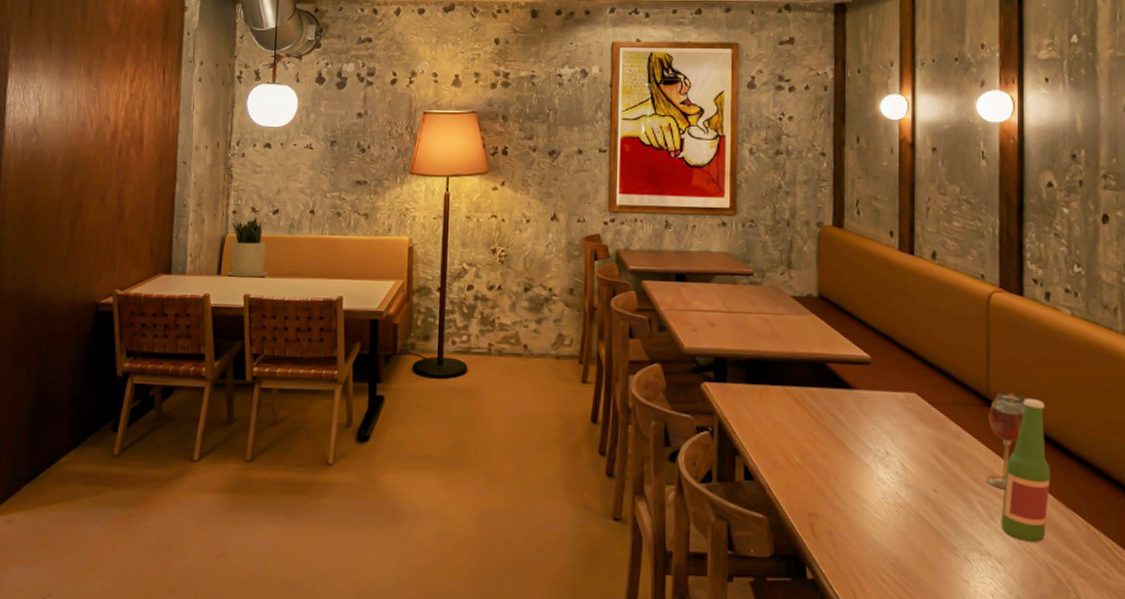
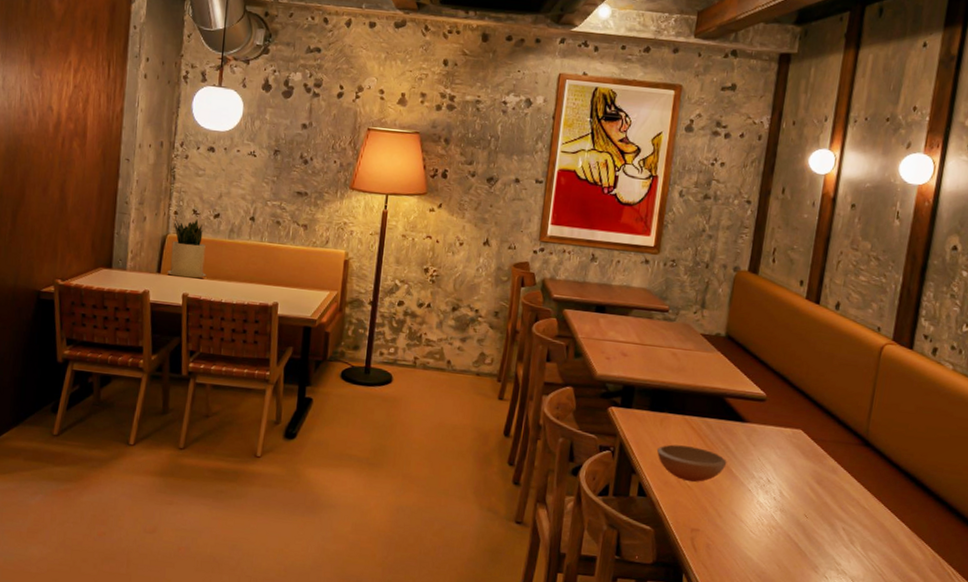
bowl: none [759,419,838,460] -> present [656,444,727,482]
wineglass: present [987,392,1026,490] -> none [853,434,900,519]
beer bottle: present [1001,398,1051,542] -> none [859,441,915,566]

